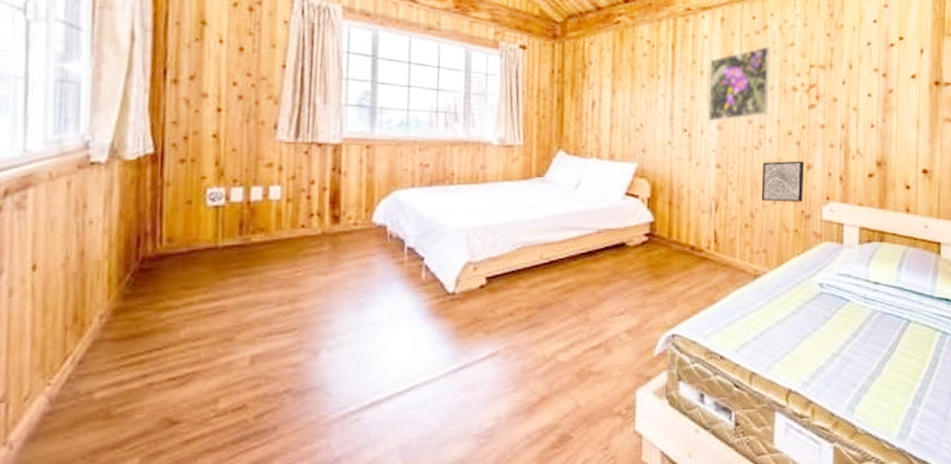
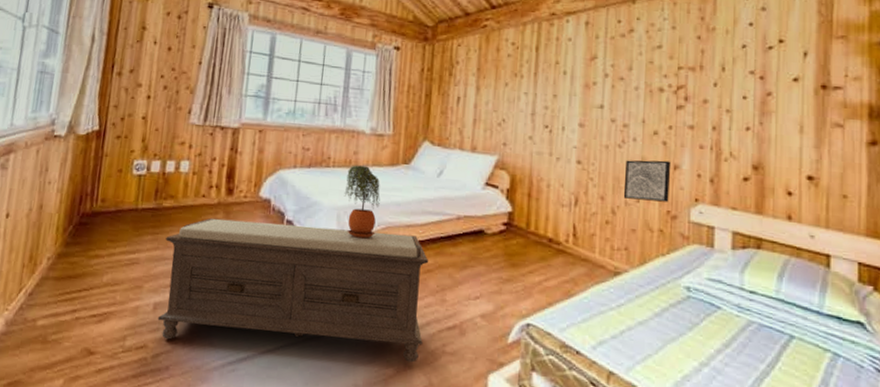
bench: none [257,251,570,396] -> present [157,218,429,363]
potted plant: none [472,181,514,261] -> present [344,165,380,239]
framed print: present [707,46,771,122] -> none [570,48,637,120]

